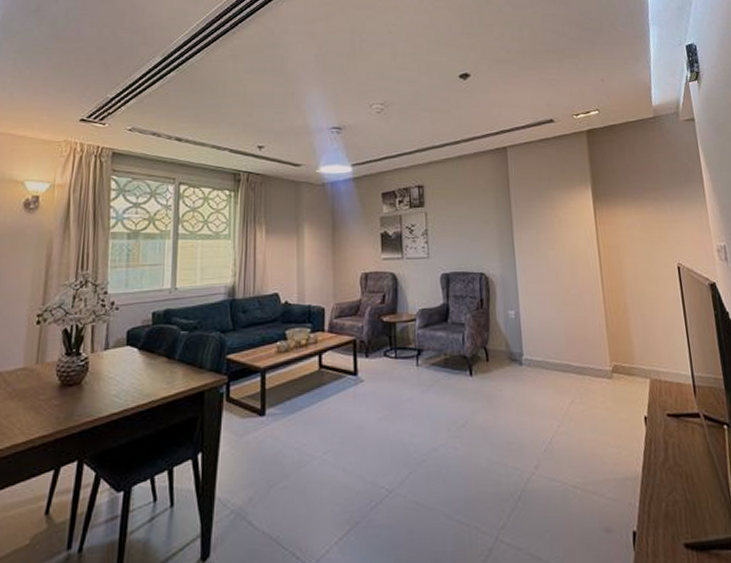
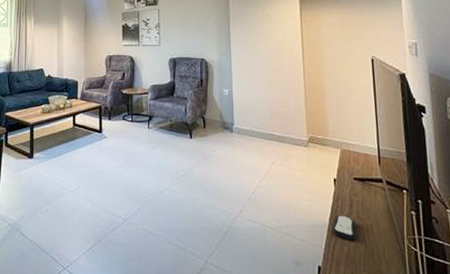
remote control: none [645,462,674,494] -> present [332,215,356,241]

